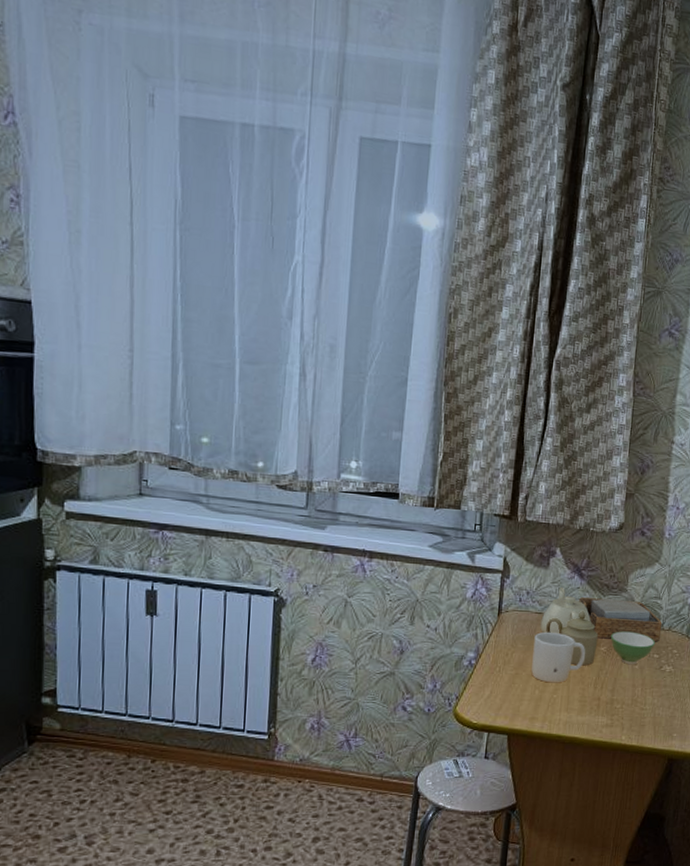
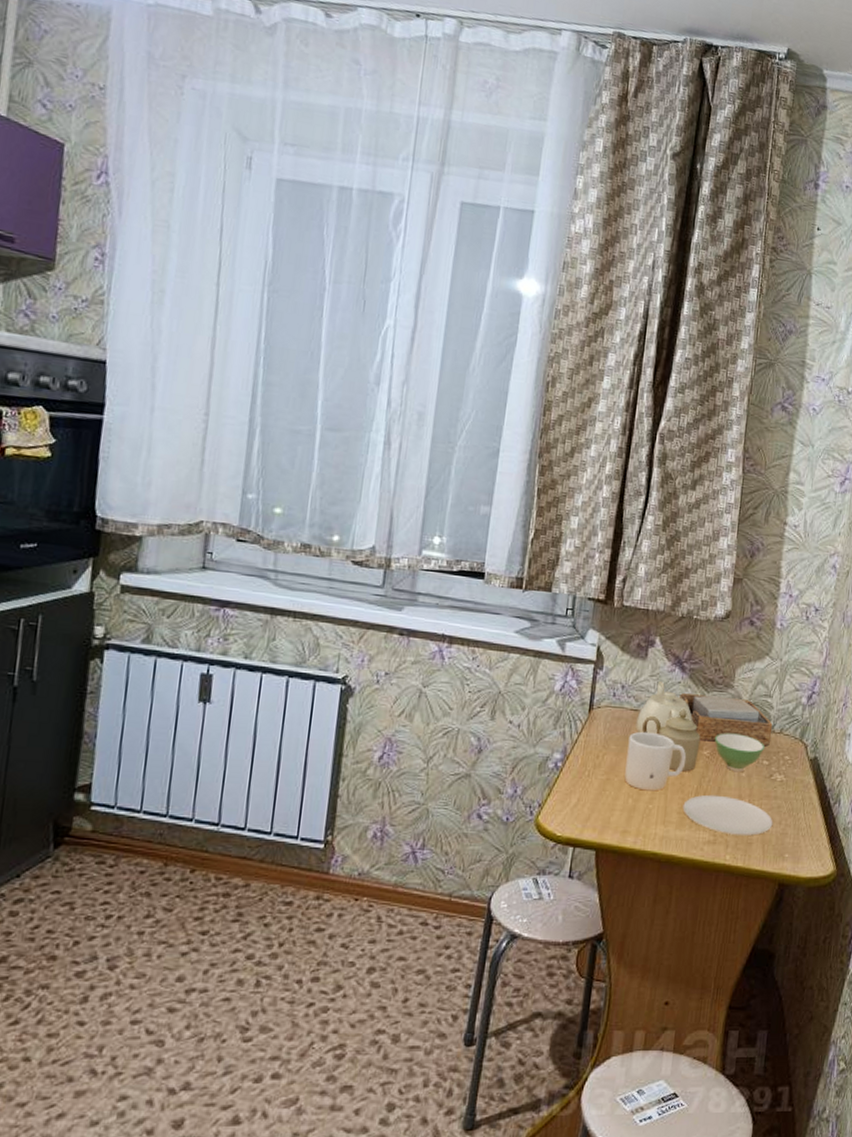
plate: none [583,685,663,719] -> present [682,794,773,836]

